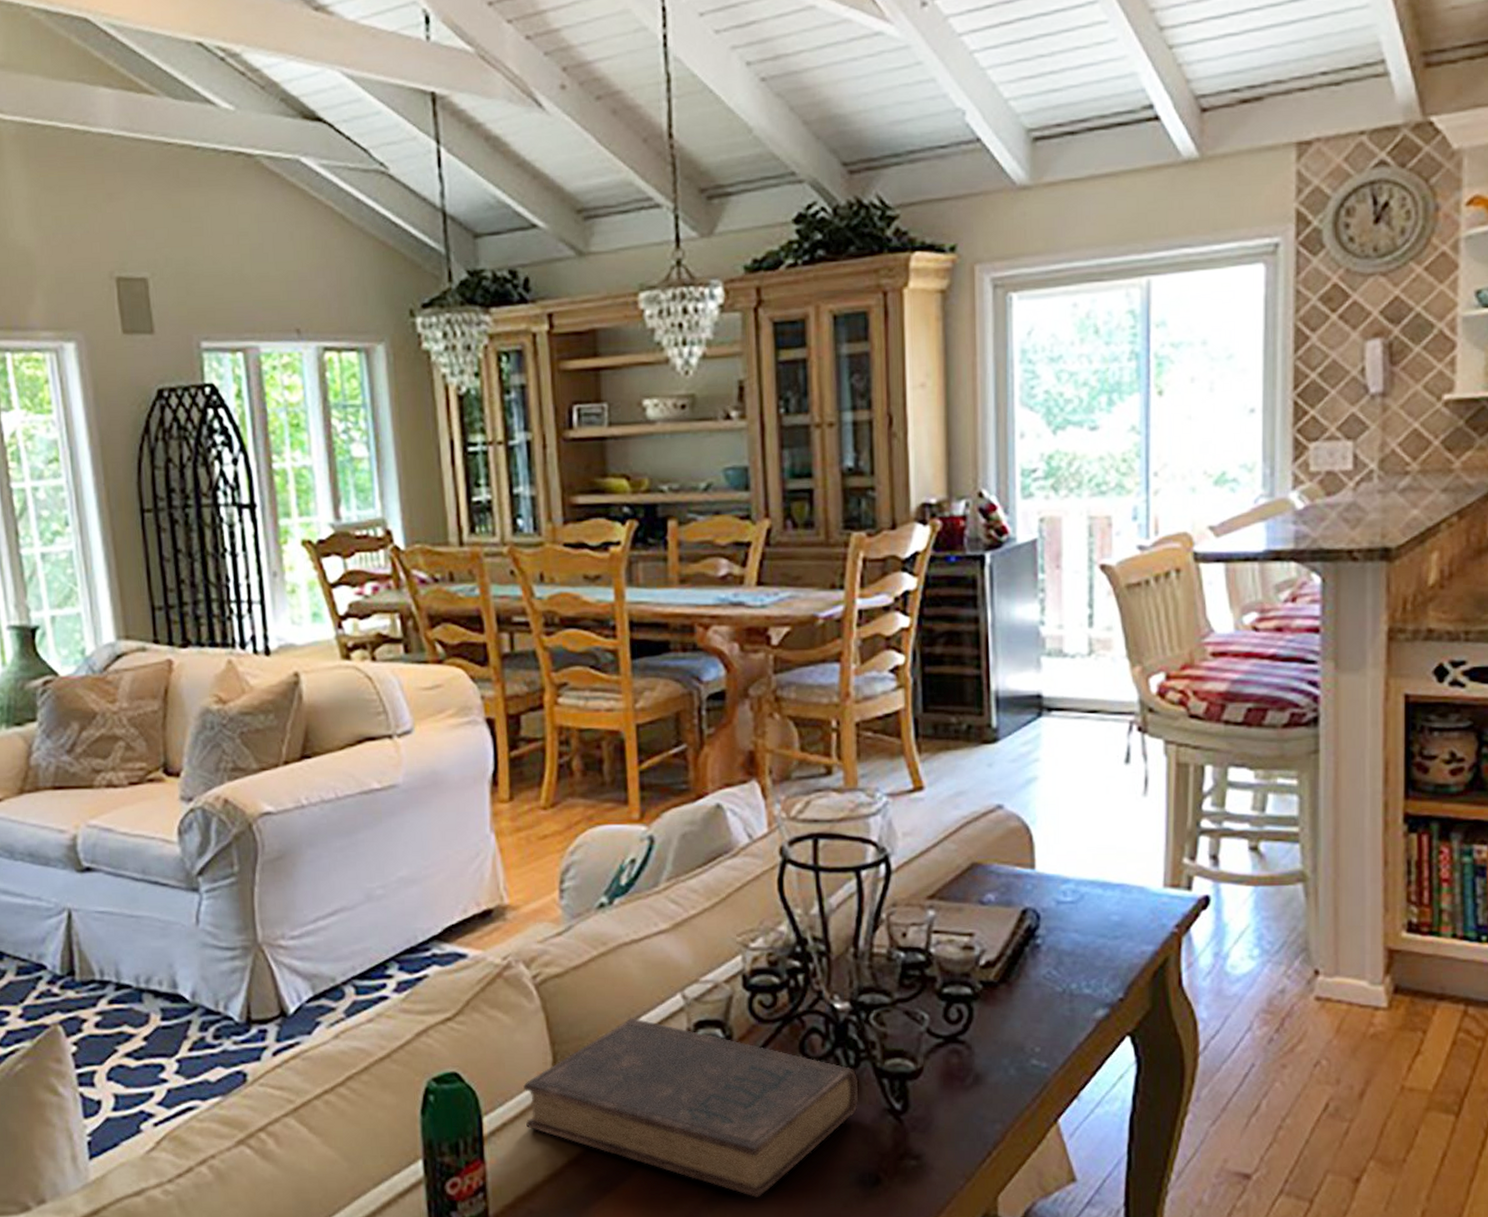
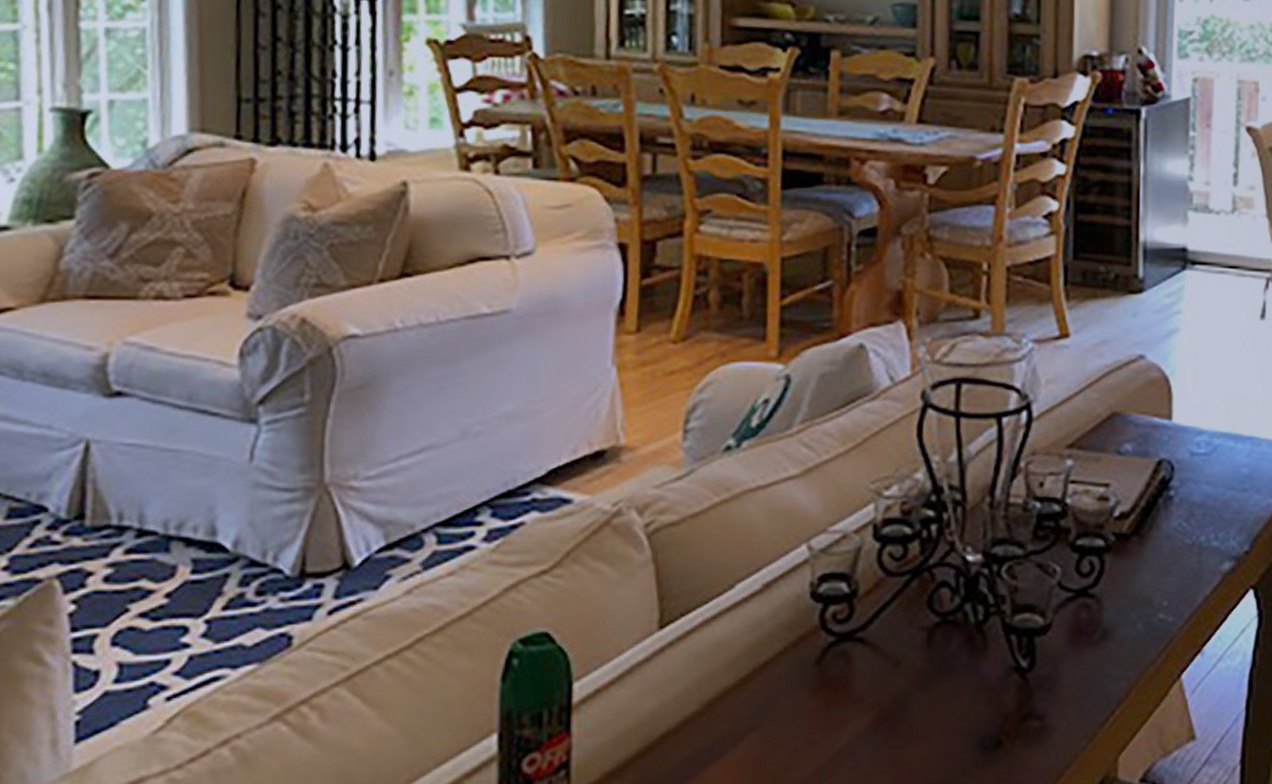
book: present [522,1018,858,1197] -> none [622,571,985,766]

